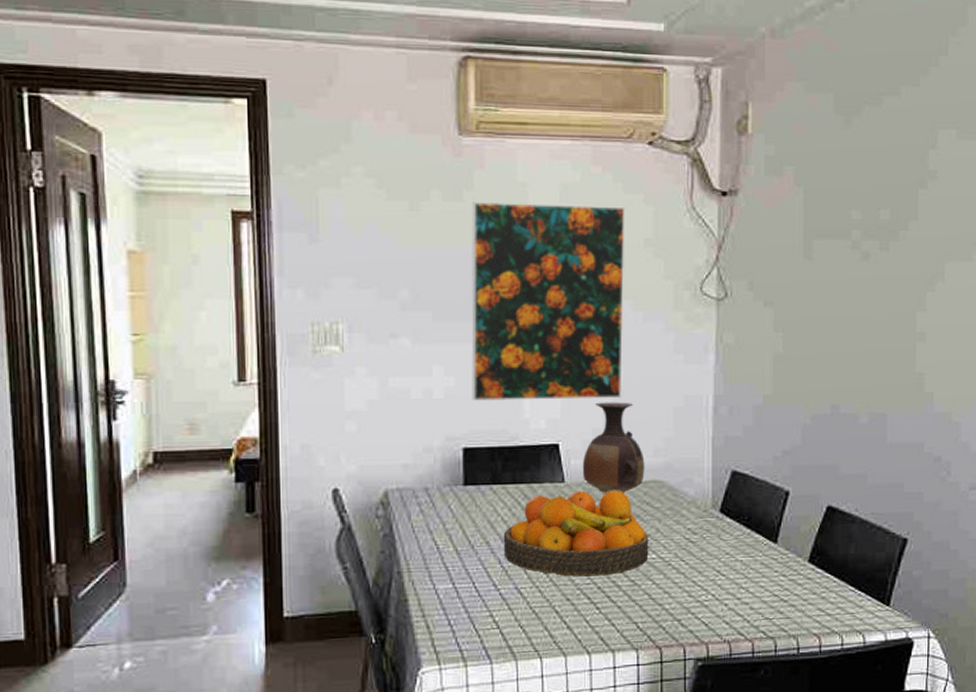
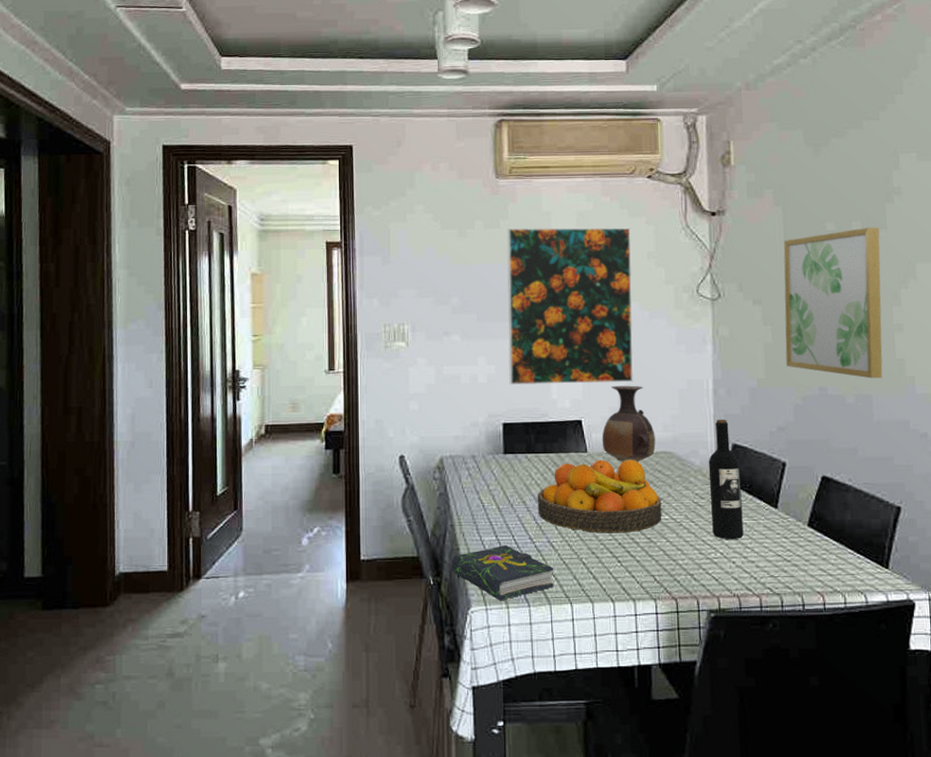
book: none [398,593,521,659] -> present [452,544,554,601]
wine bottle: none [703,442,739,580] -> present [708,419,744,540]
wall art: none [797,217,909,396] -> present [783,227,883,379]

